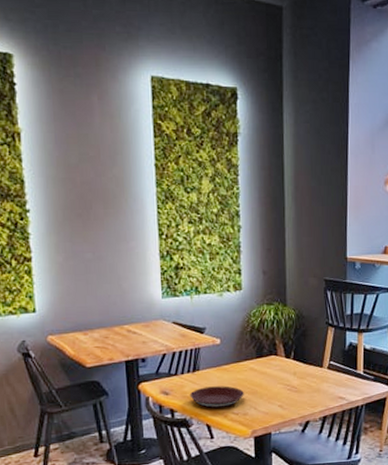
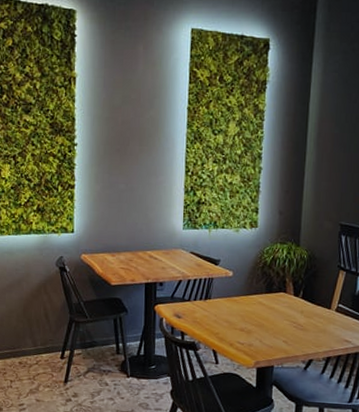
plate: present [190,385,244,408] -> none [200,315,251,336]

